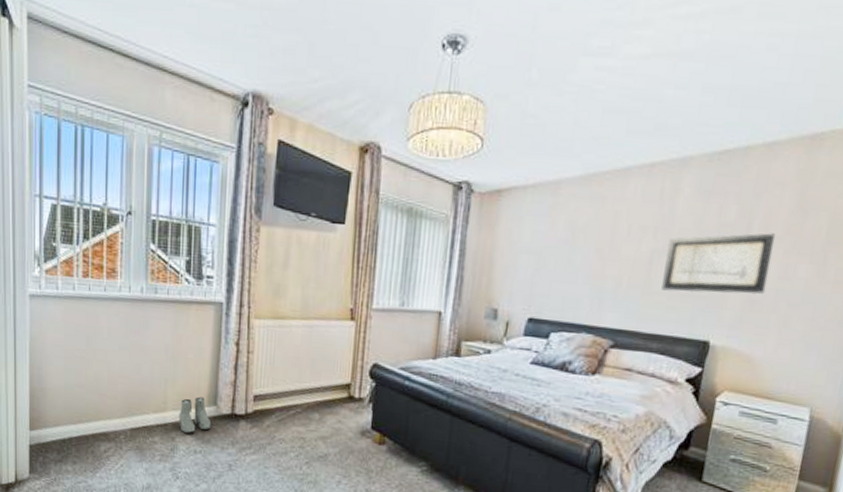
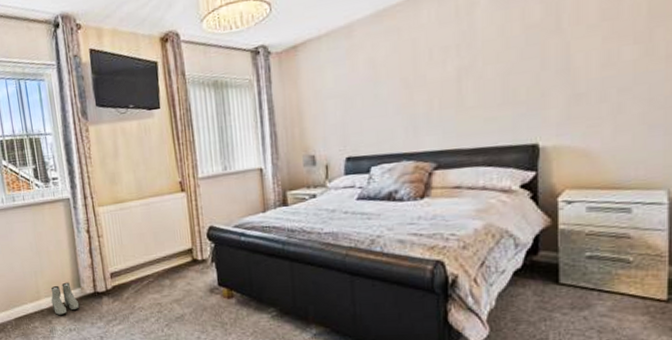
wall art: present [661,233,776,295] -> none [475,23,590,104]

